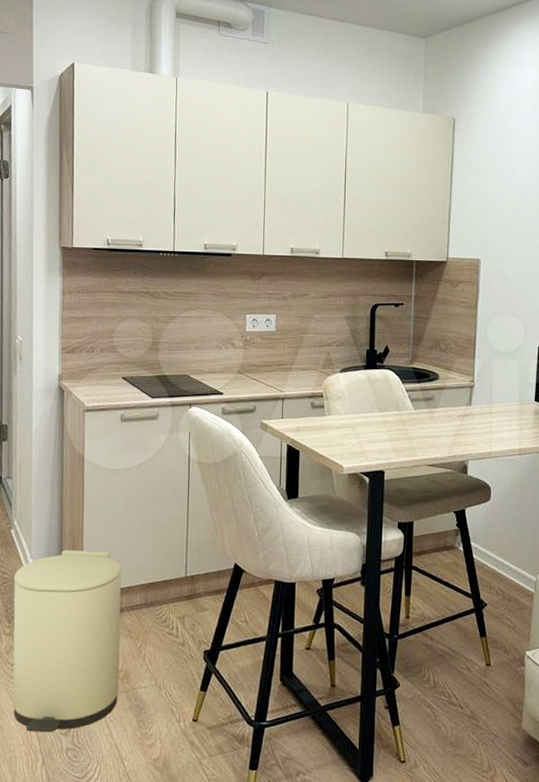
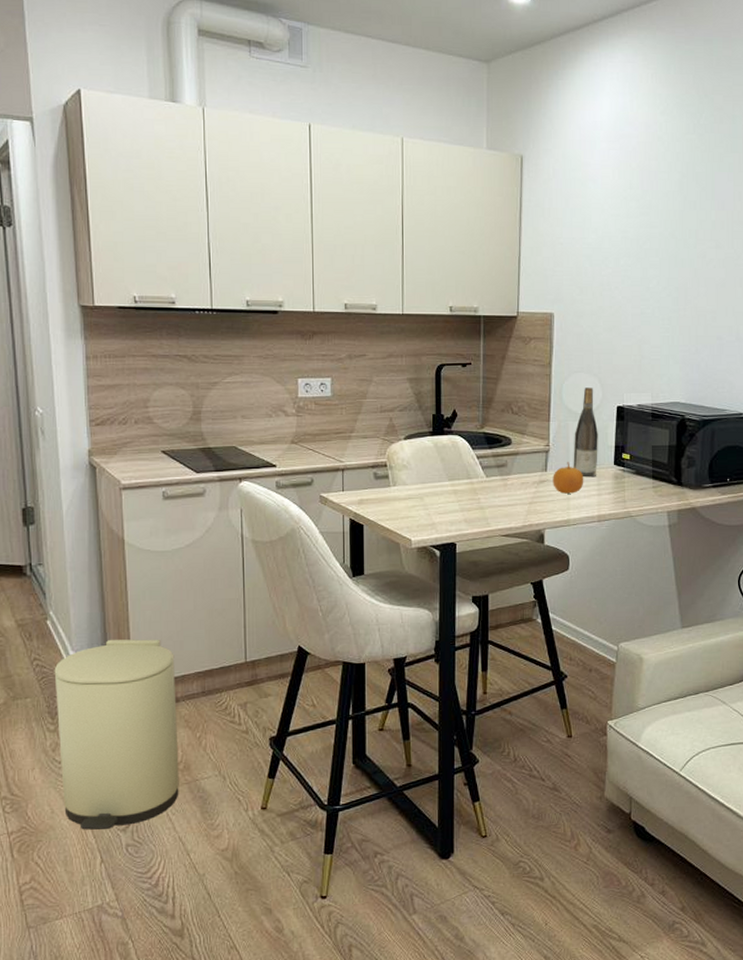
fruit: none [476,397,506,427] -> present [553,462,584,494]
wine bottle: none [496,328,521,413] -> present [573,387,599,478]

